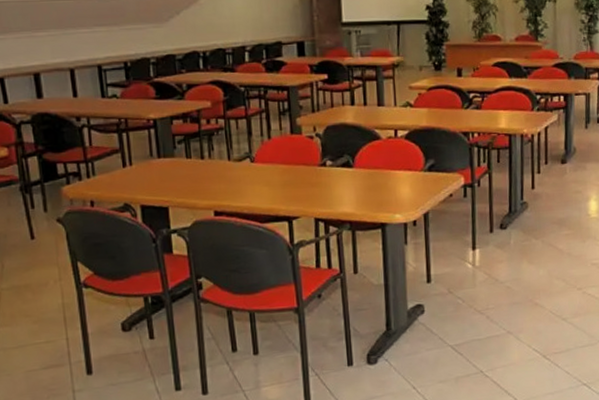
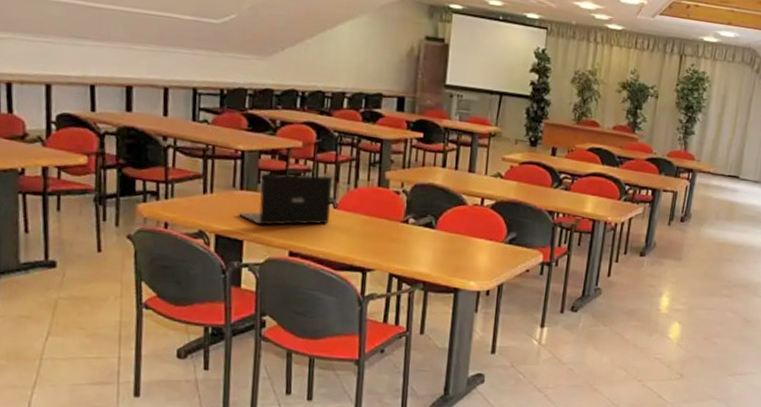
laptop: none [160,131,249,190] -> present [239,173,332,225]

